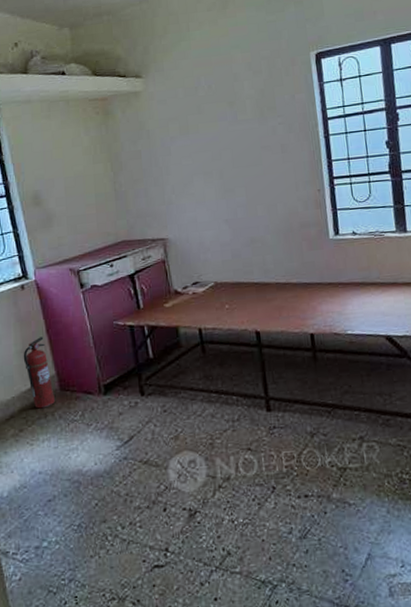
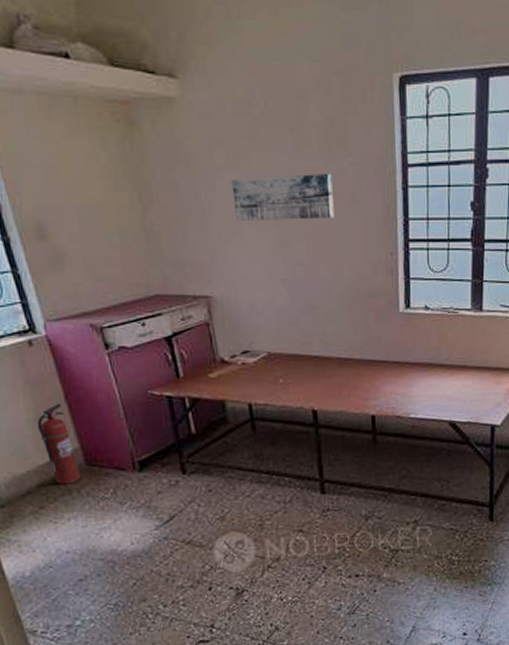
wall art: none [183,132,268,177] -> present [231,173,334,222]

